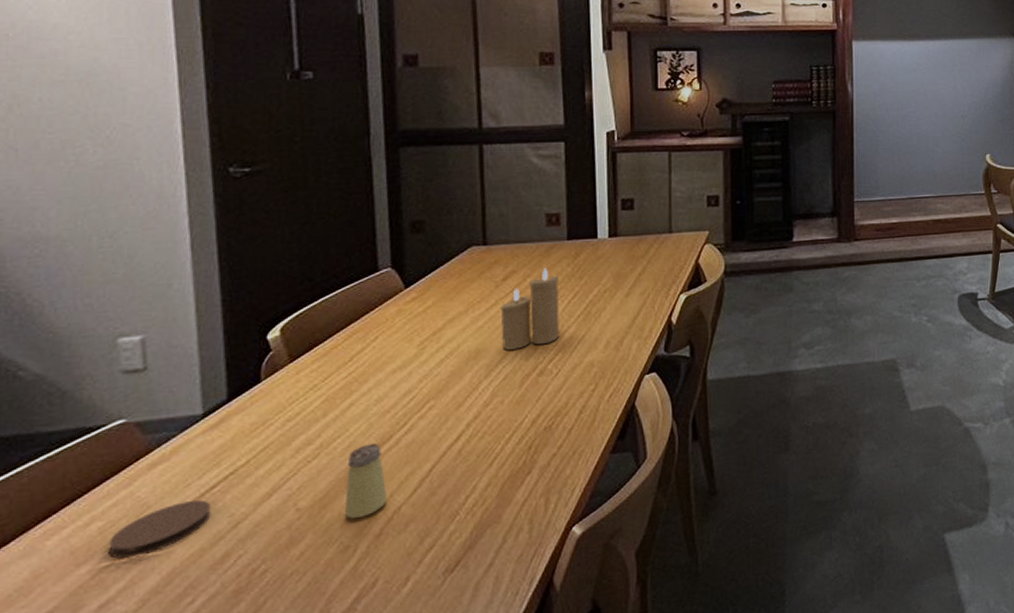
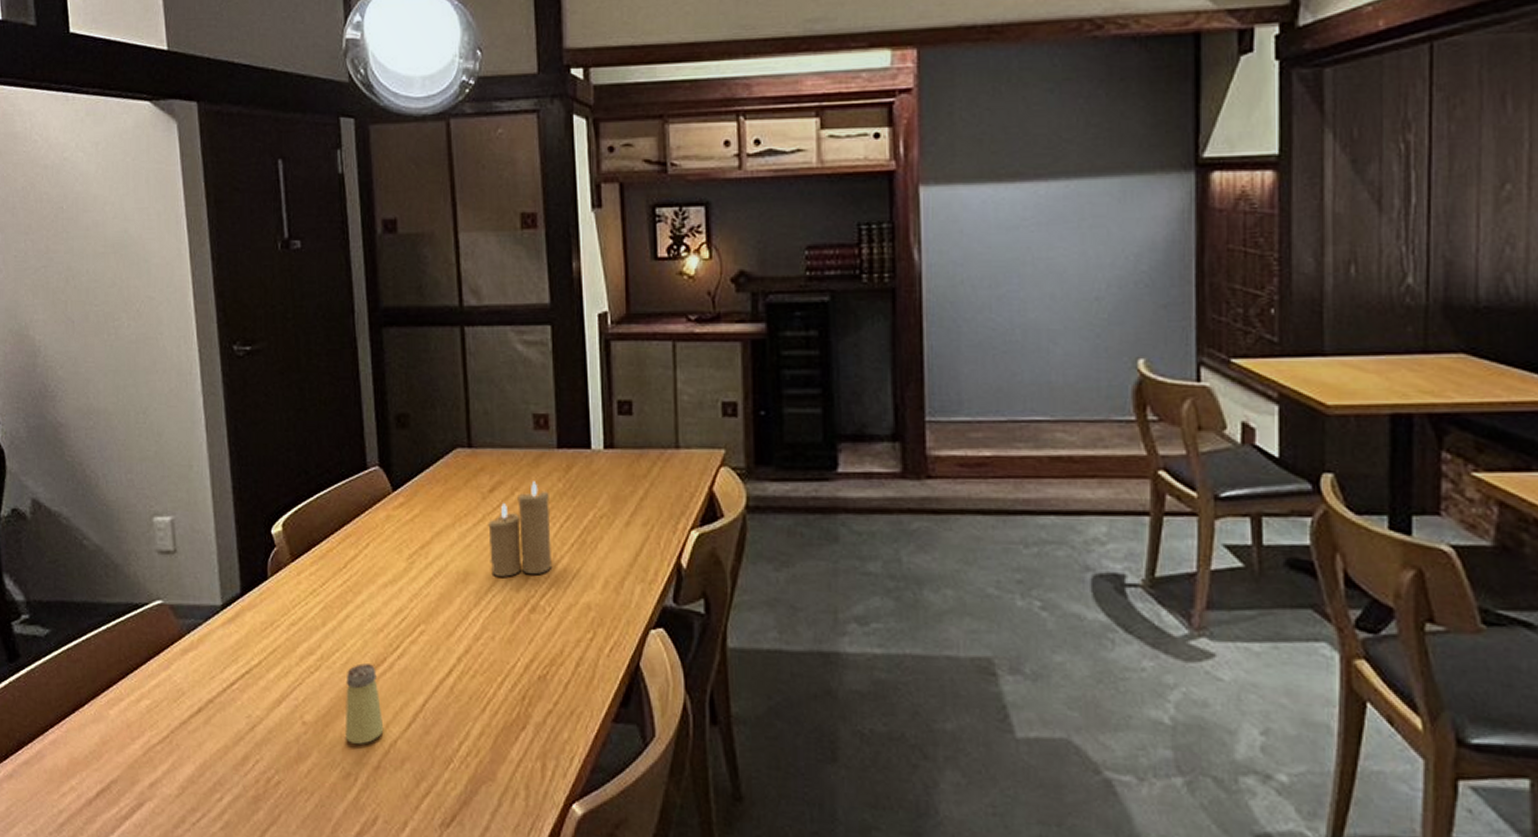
coaster: present [108,500,212,559] -> none [155,694,232,742]

